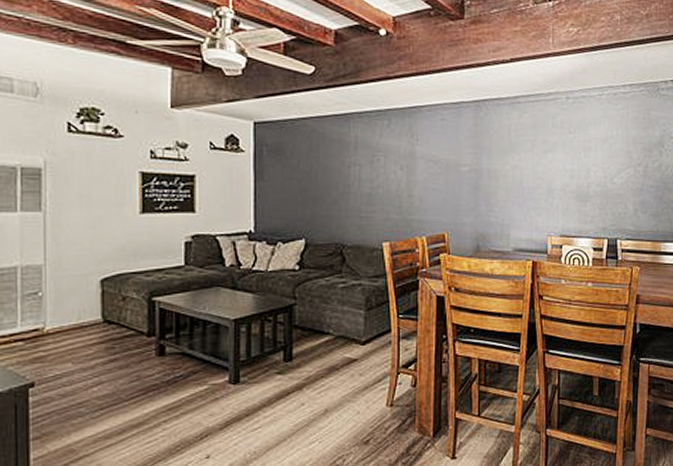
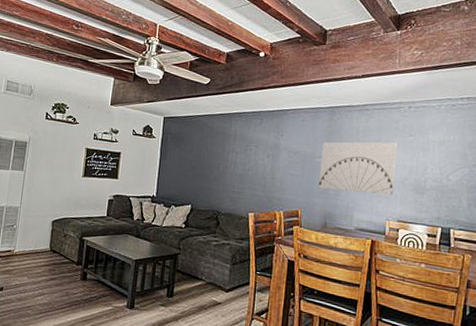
wall art: none [467,141,556,206] -> present [319,141,398,196]

